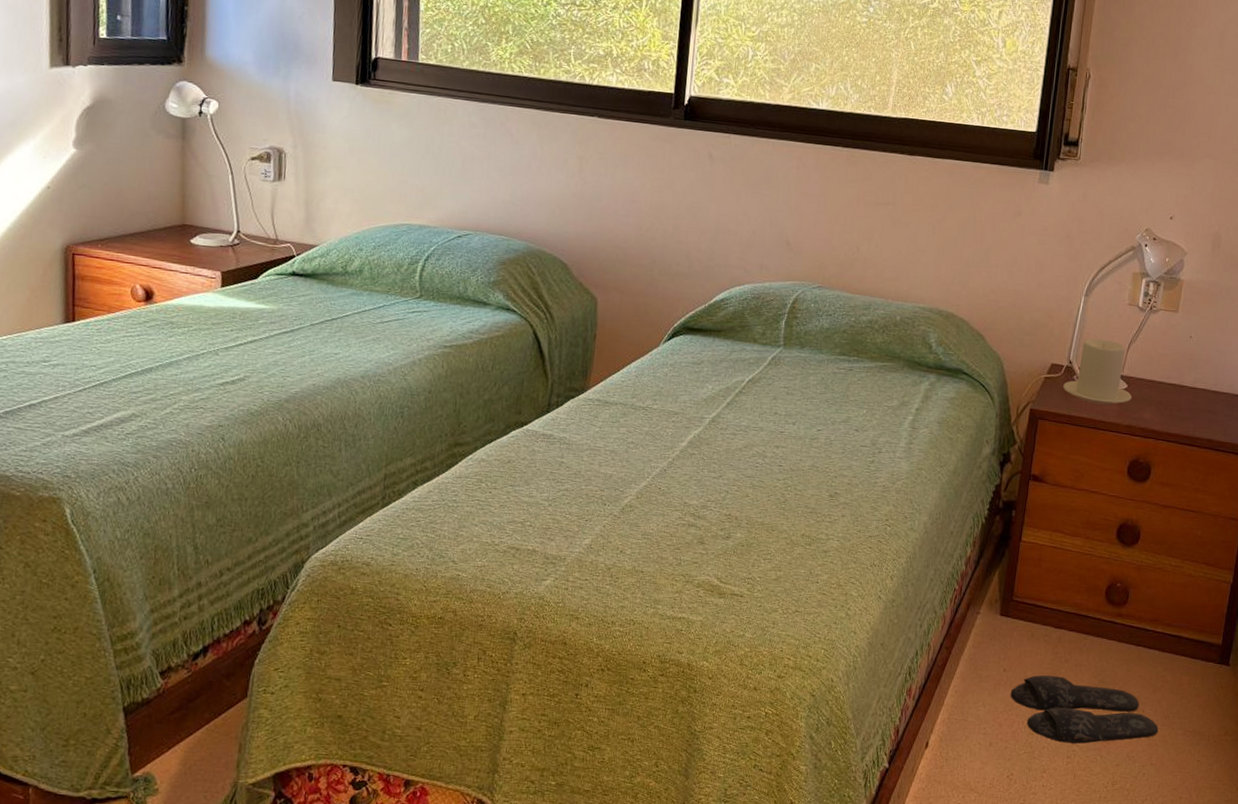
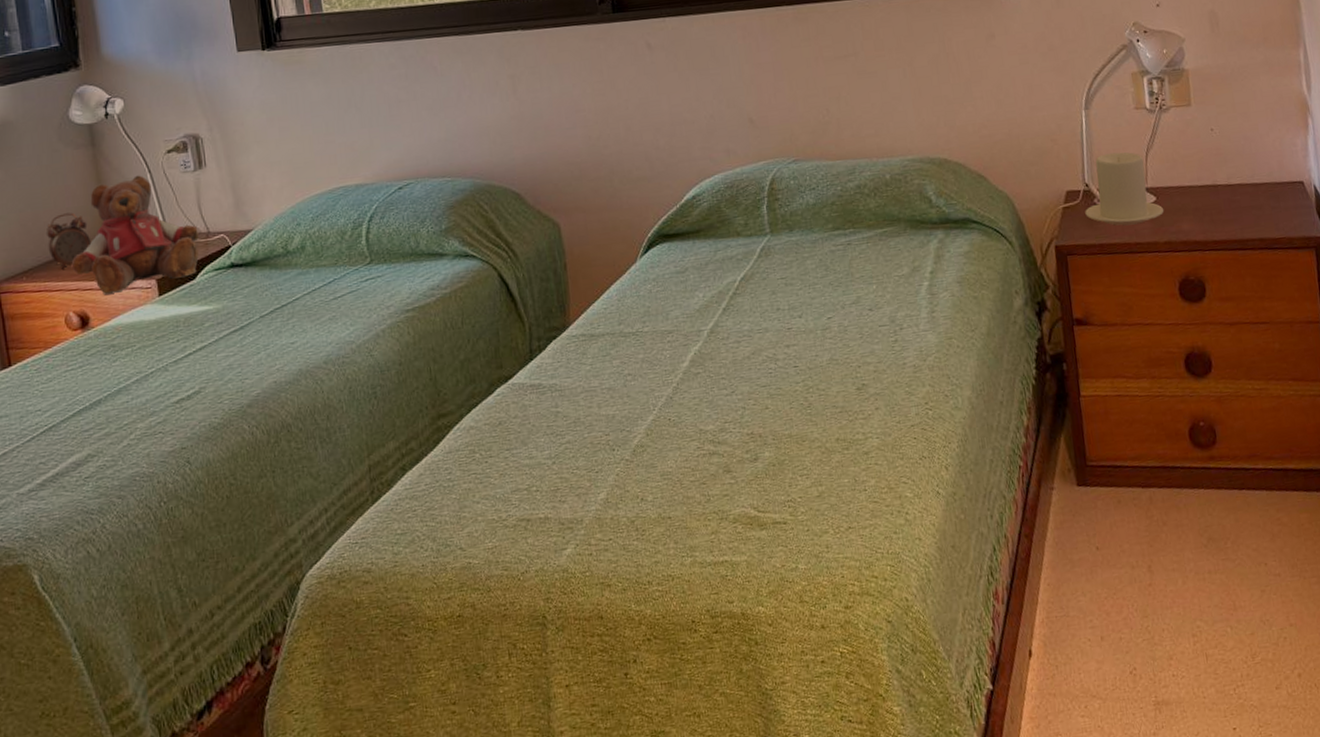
alarm clock: none [126,194,167,246] -> present [45,212,92,271]
teddy bear: none [145,174,268,276] -> present [71,175,199,294]
slippers: present [1011,675,1159,744] -> none [1111,542,1289,620]

